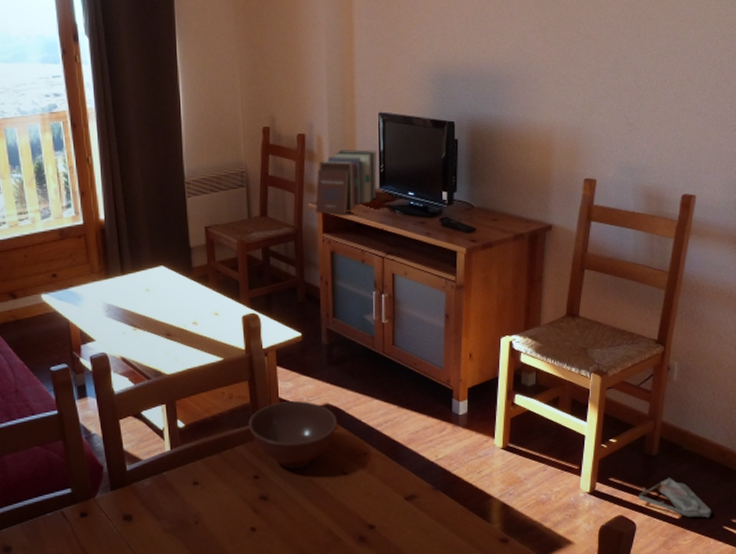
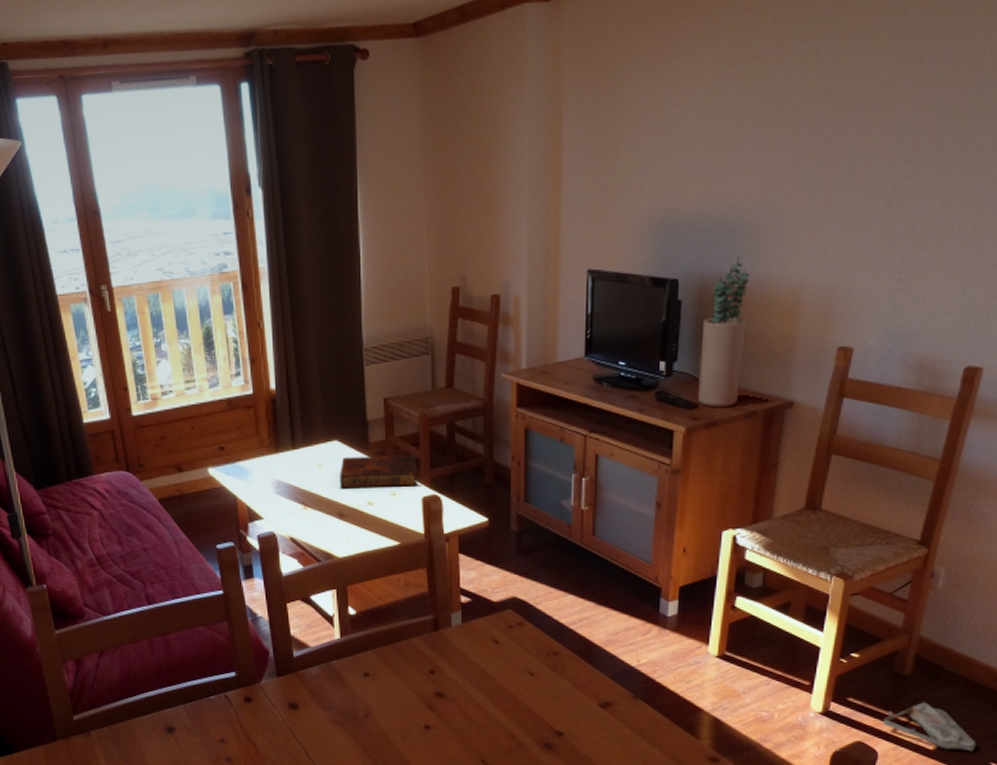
book: none [166,277,237,310] -> present [340,455,417,489]
bowl: present [248,400,337,469] -> none [425,591,525,666]
books: present [315,149,377,215] -> none [508,312,583,387]
vase: none [474,102,512,231] -> present [697,255,750,408]

